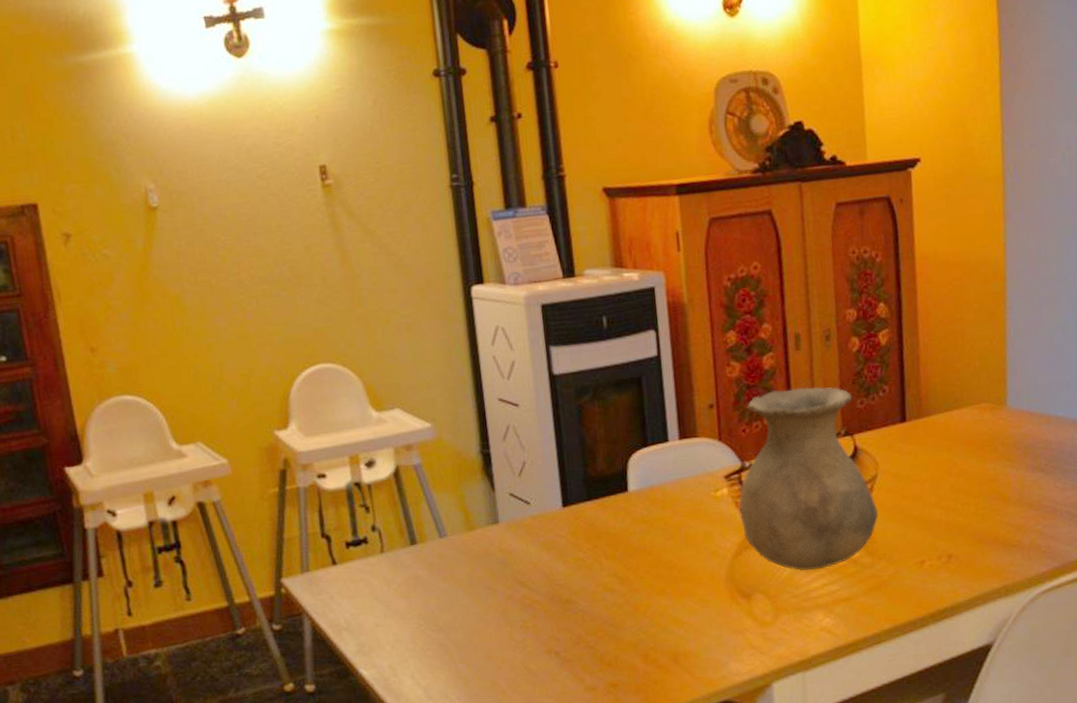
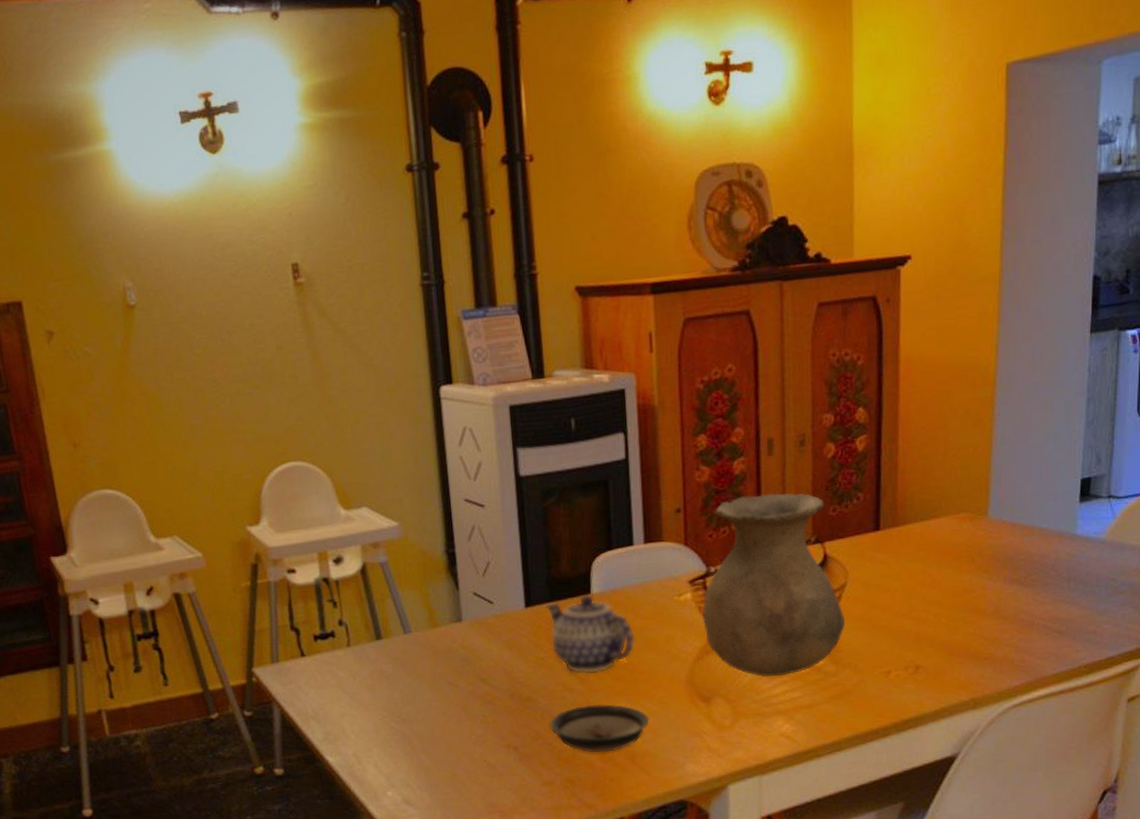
teapot: none [583,492,674,574] -> present [546,594,635,674]
saucer: none [591,603,691,656] -> present [550,704,649,753]

